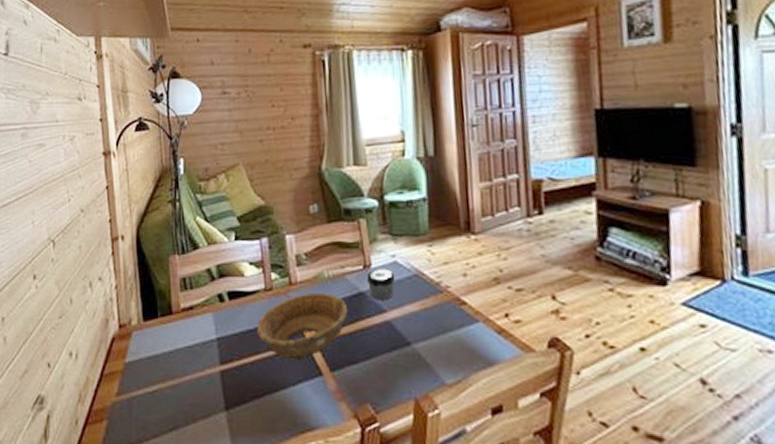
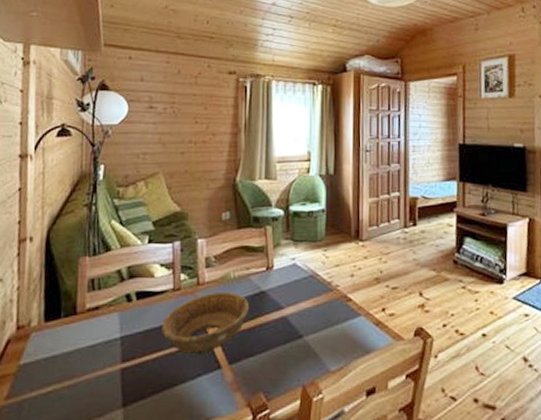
jar: present [367,268,395,300] -> none [269,270,294,298]

